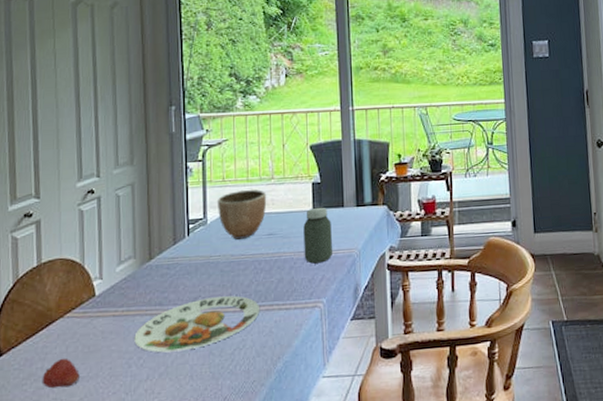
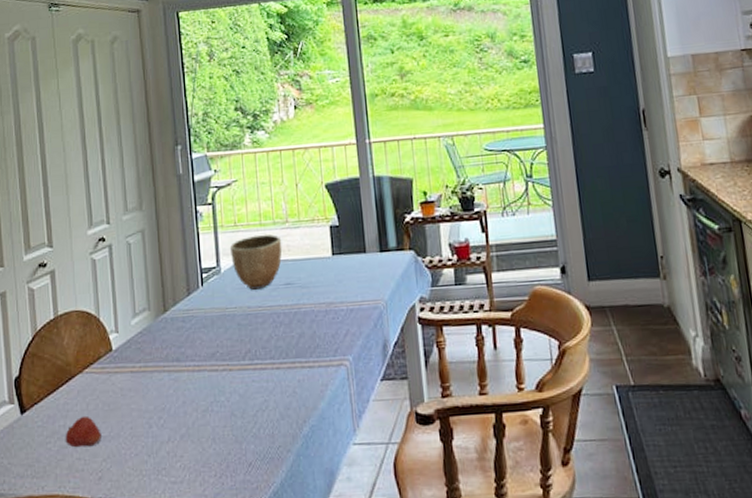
plate: present [134,295,260,353] -> none [153,351,282,413]
jar: present [303,207,333,264] -> none [323,253,357,317]

